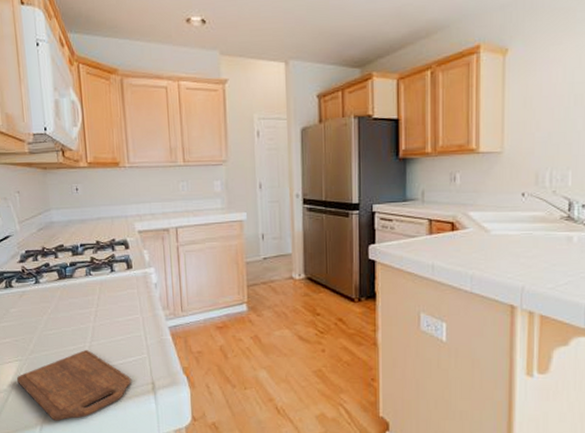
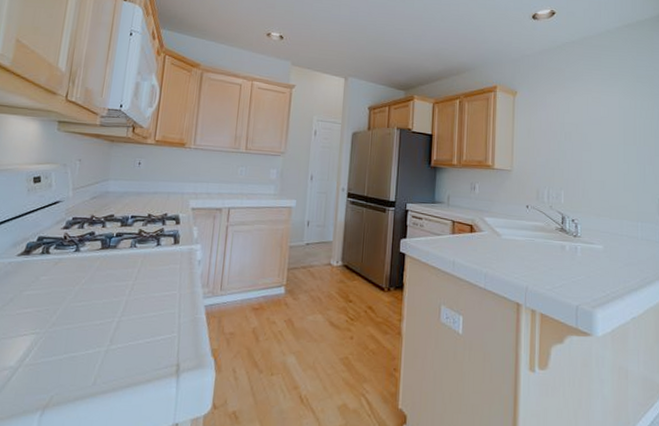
cutting board: present [16,350,132,421] -> none [27,325,156,406]

